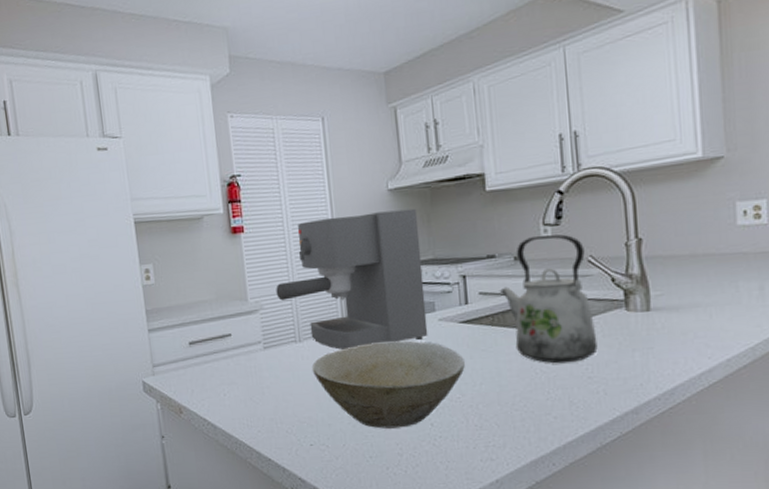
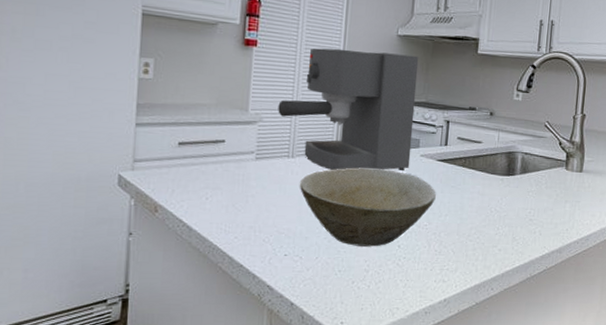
kettle: present [499,234,598,364] -> none [474,98,544,206]

